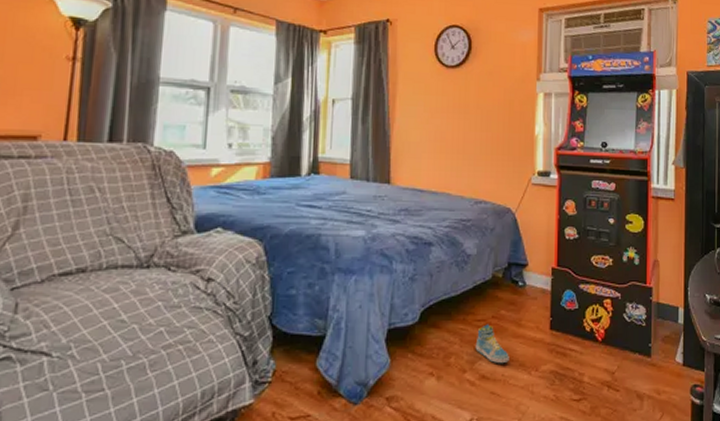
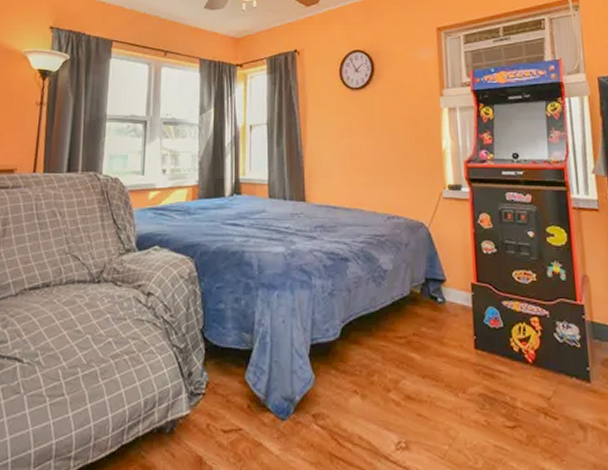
sneaker: present [475,324,509,364] -> none [398,341,434,384]

